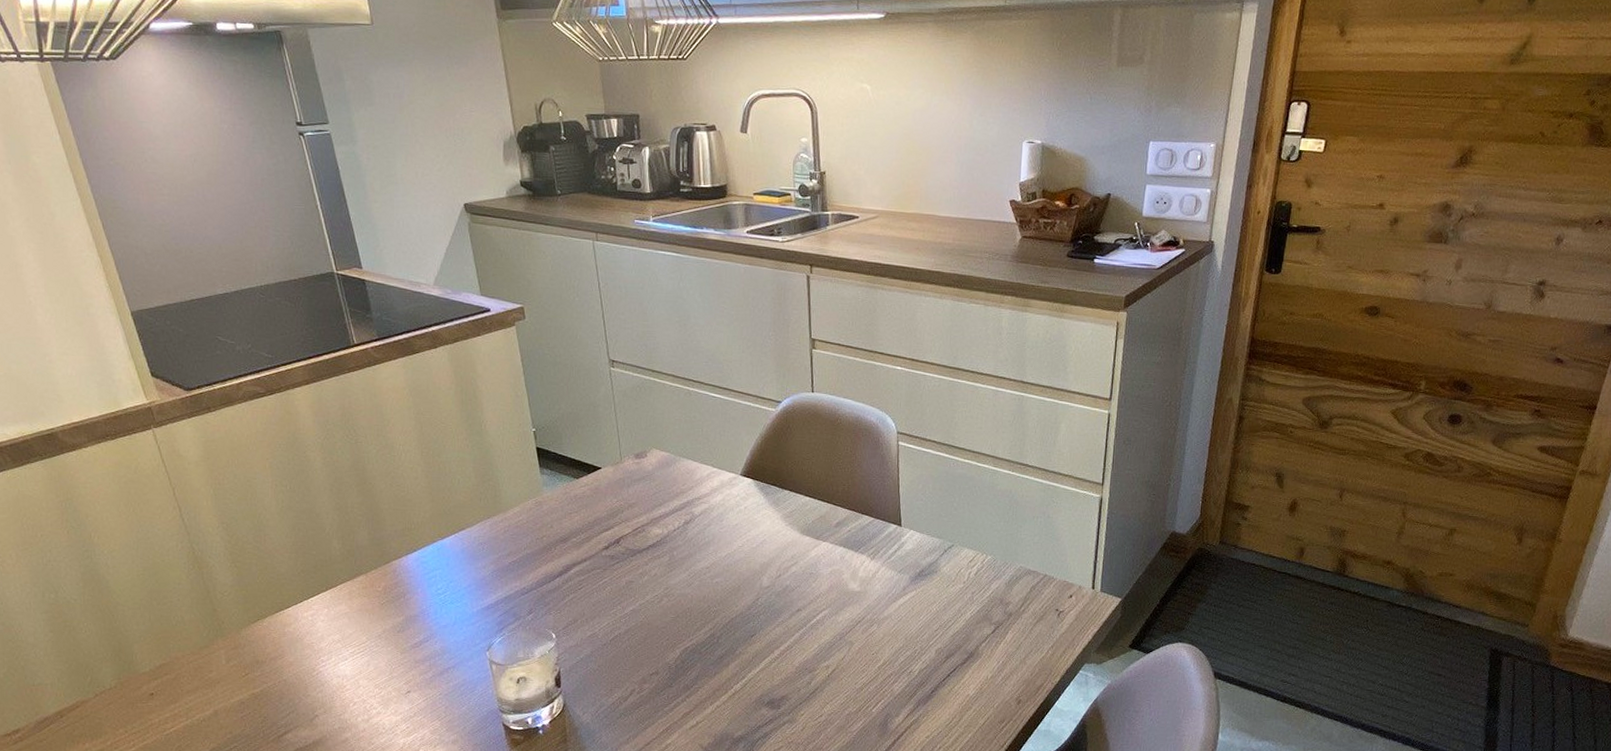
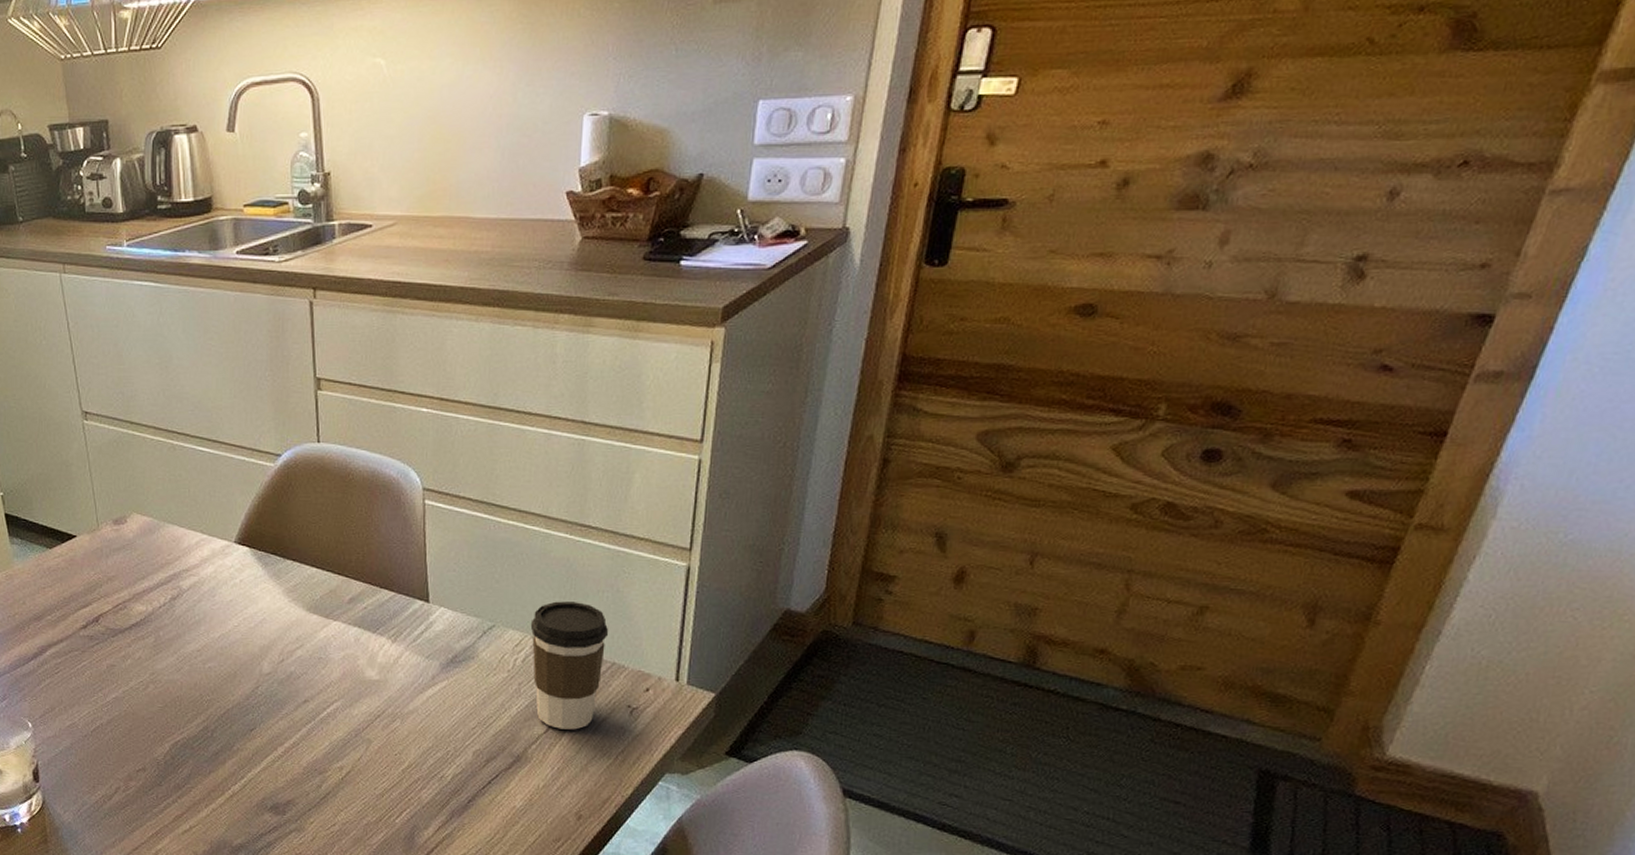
coffee cup: none [981,525,1042,630] -> present [530,601,609,730]

